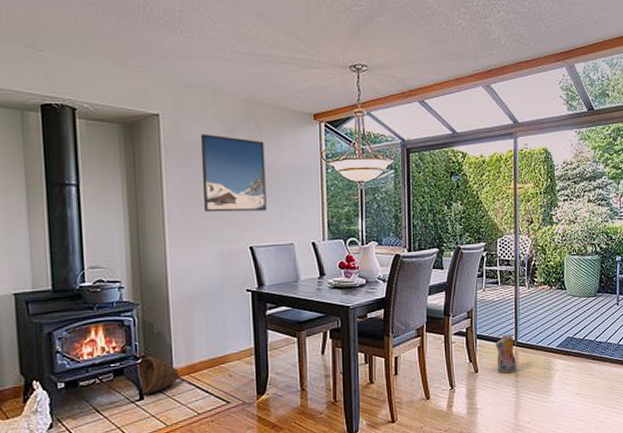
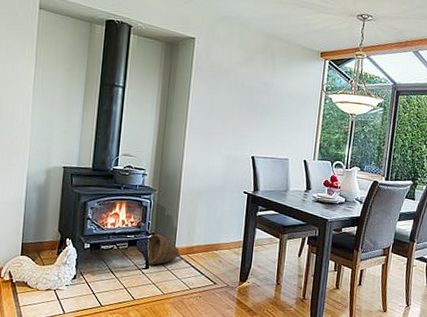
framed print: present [200,134,267,213] -> none [219,58,276,129]

